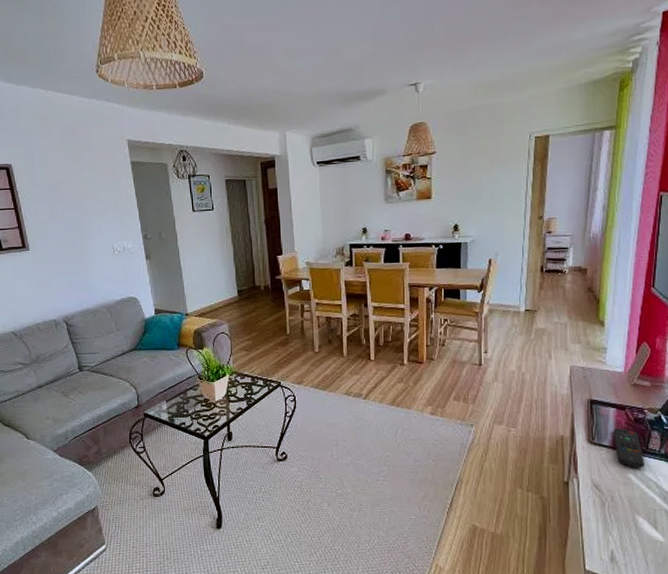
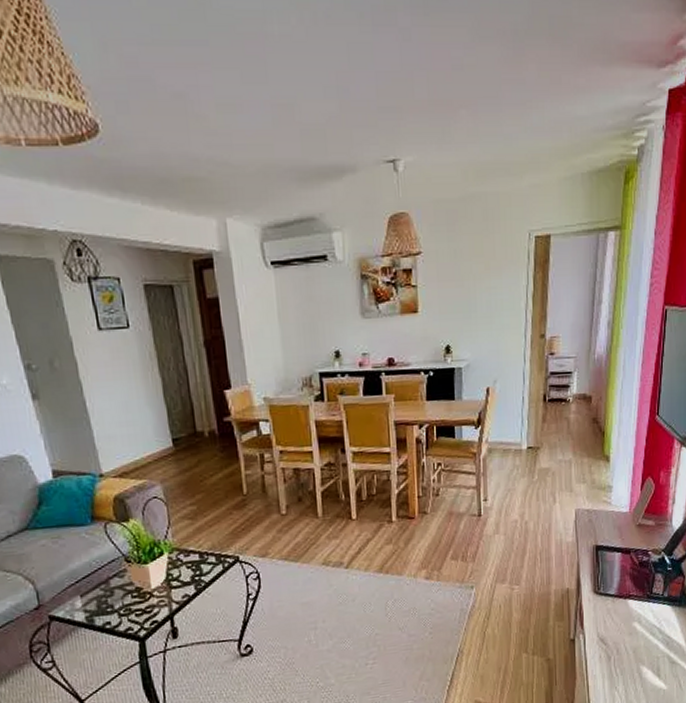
remote control: present [614,428,645,468] -> none [619,573,649,615]

